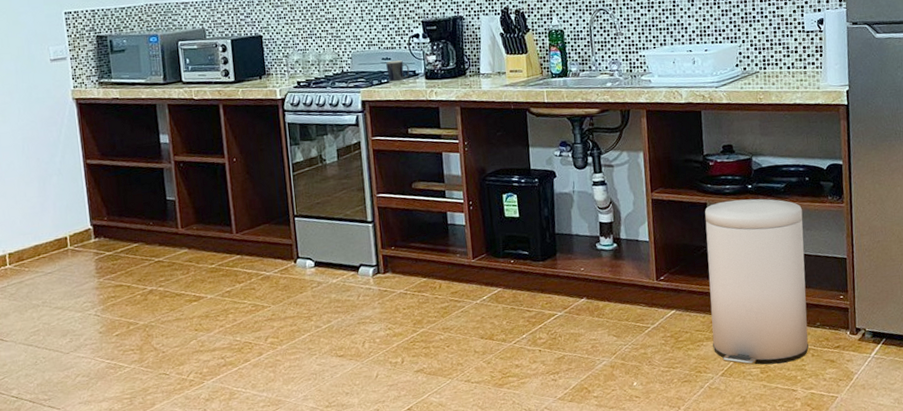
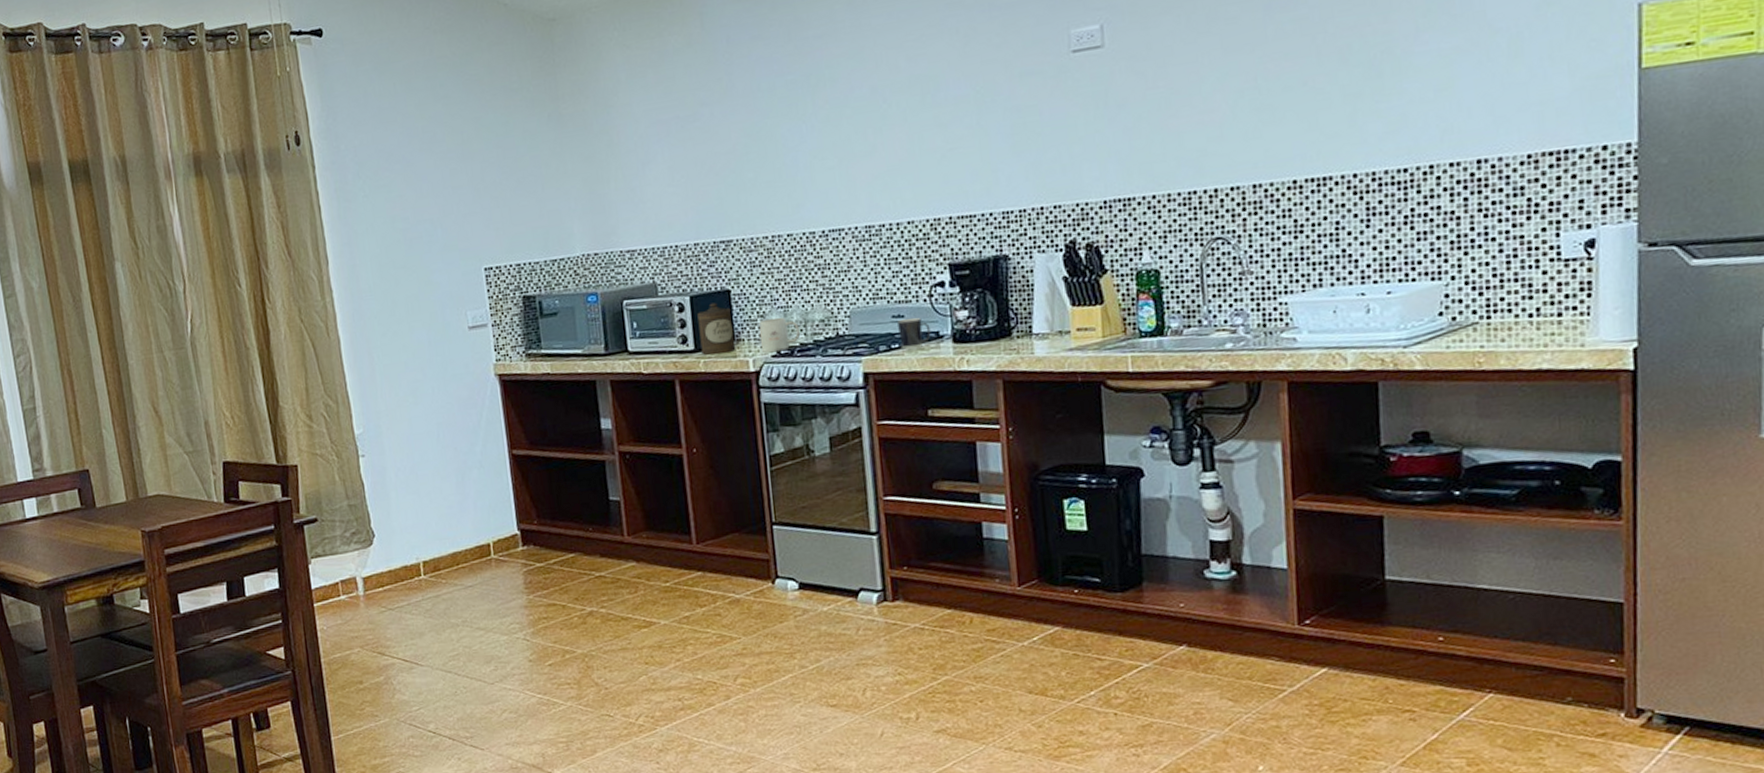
canister: none [237,45,267,86] -> present [697,302,736,356]
mug: none [284,57,315,85] -> present [758,317,801,354]
pedal bin: present [705,198,809,365] -> none [1379,511,1551,754]

